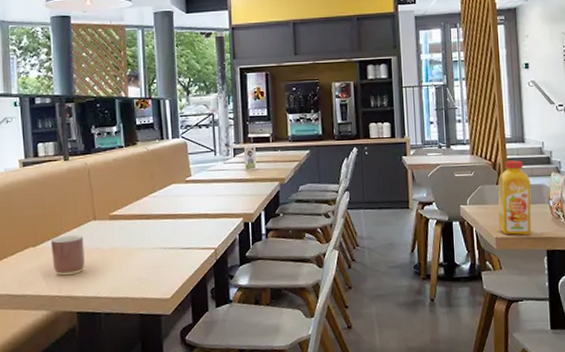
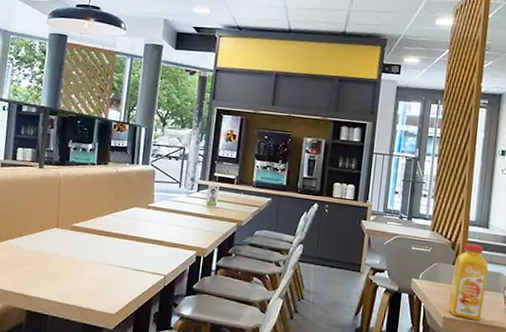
mug: present [51,235,85,276] -> none [12,237,45,275]

